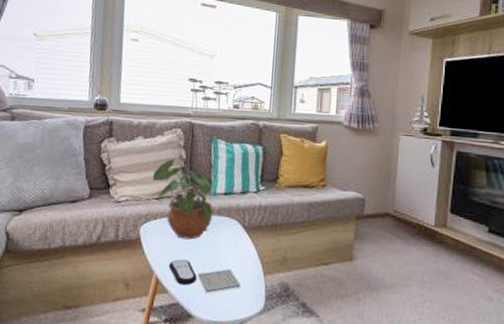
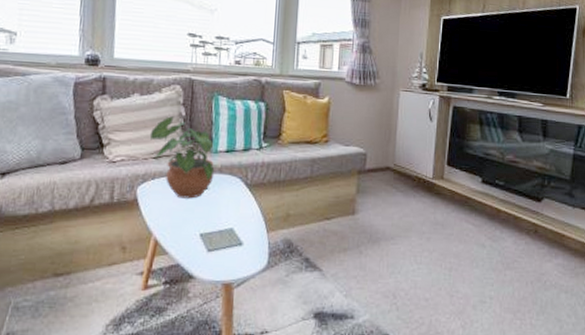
remote control: present [169,259,197,286] -> none [169,220,198,246]

